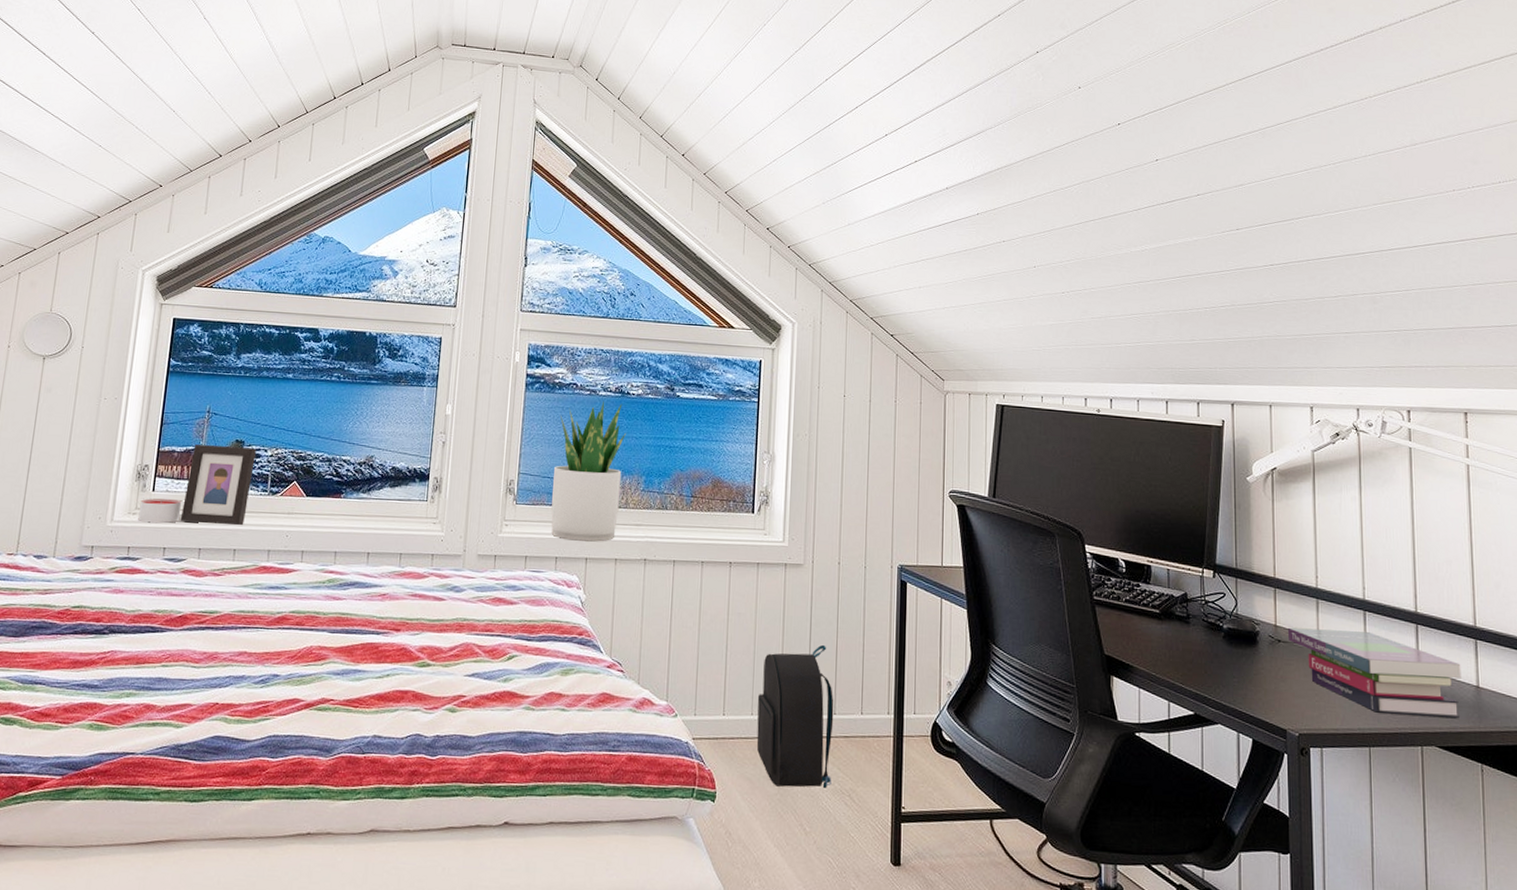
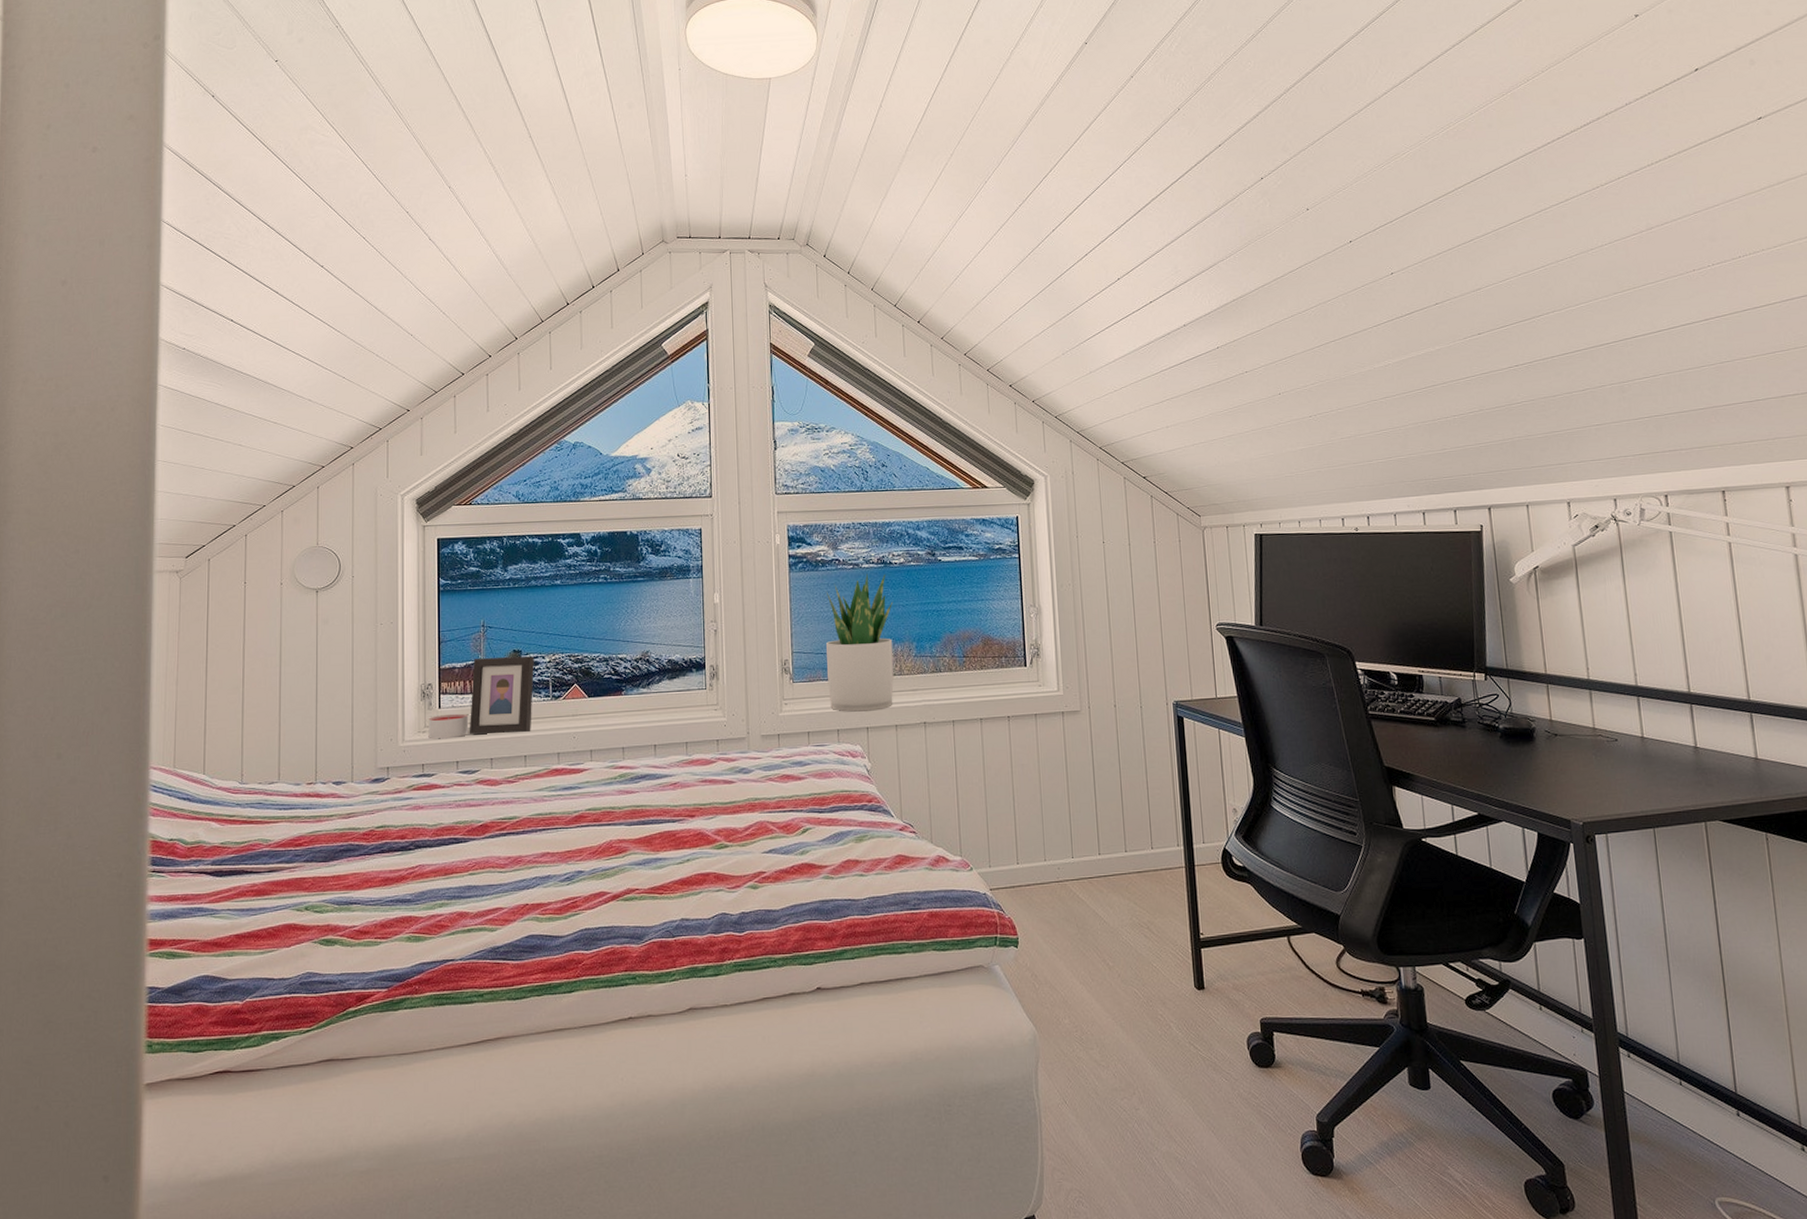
backpack: present [756,644,834,789] -> none [1050,786,1129,926]
books: present [1288,627,1461,718] -> none [1564,717,1740,794]

